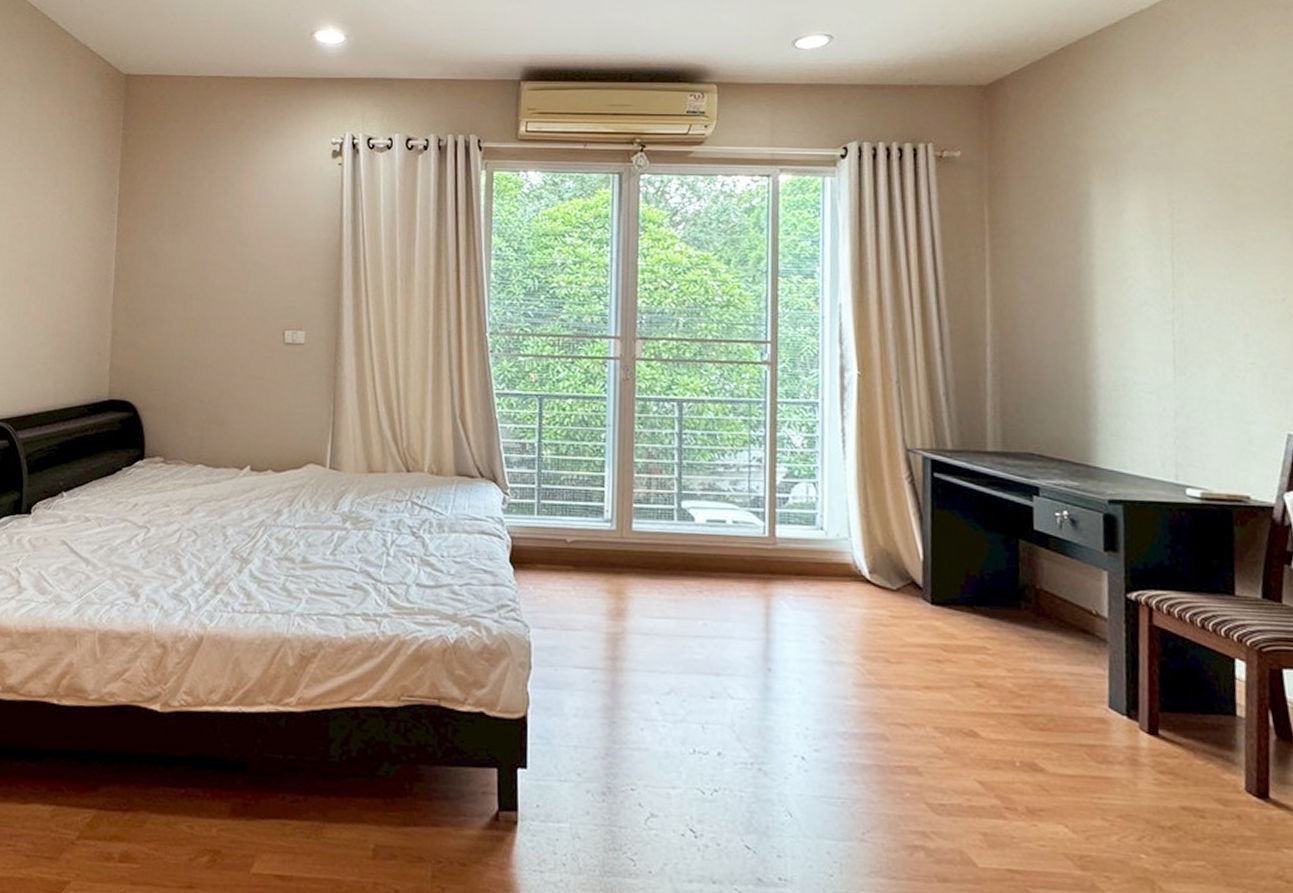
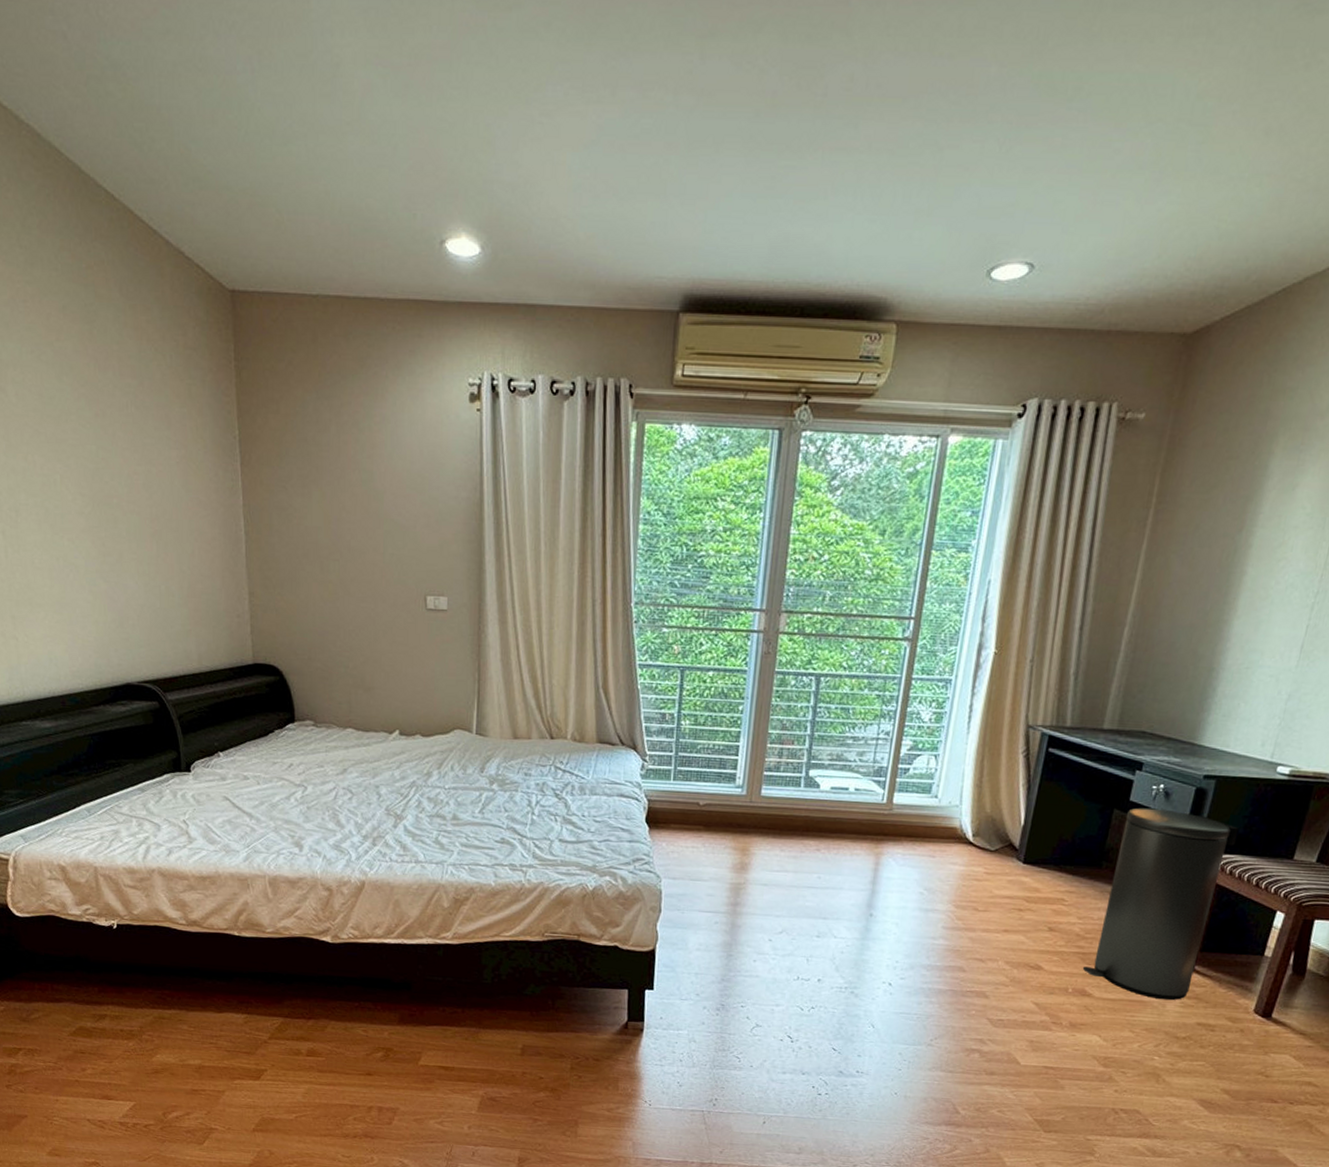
pedal bin: none [1026,537,1164,776] -> present [1082,807,1239,1000]

